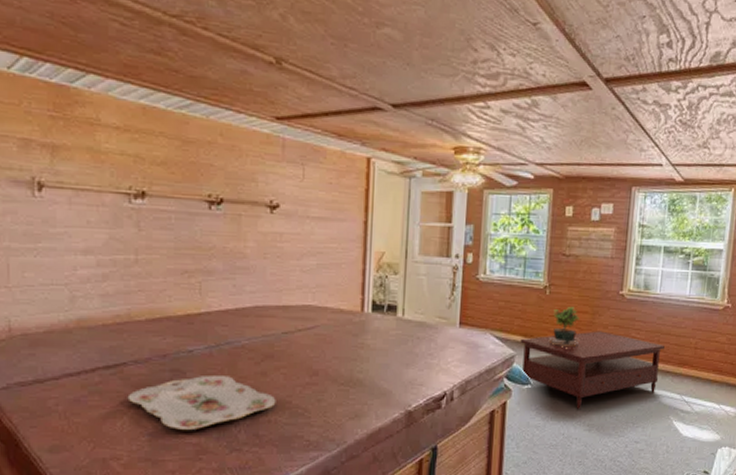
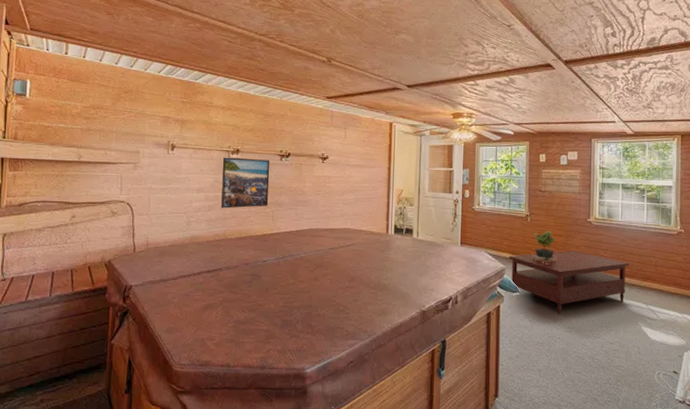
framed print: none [120,203,194,278] -> present [221,157,270,209]
serving tray: present [127,376,276,431] -> none [221,279,324,320]

